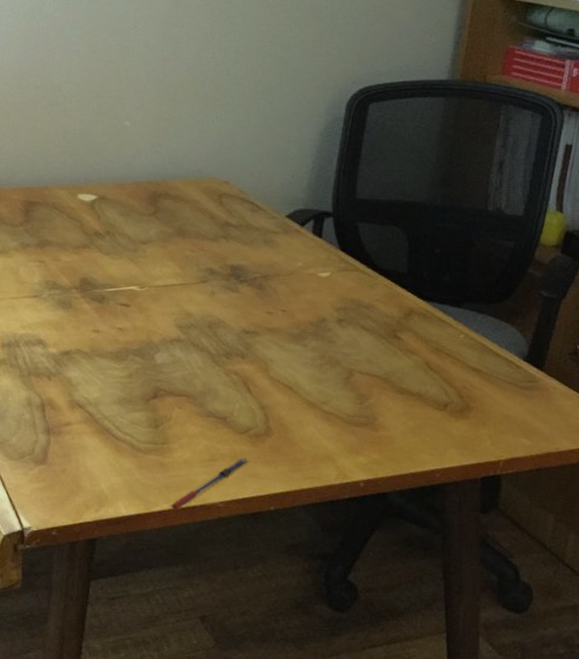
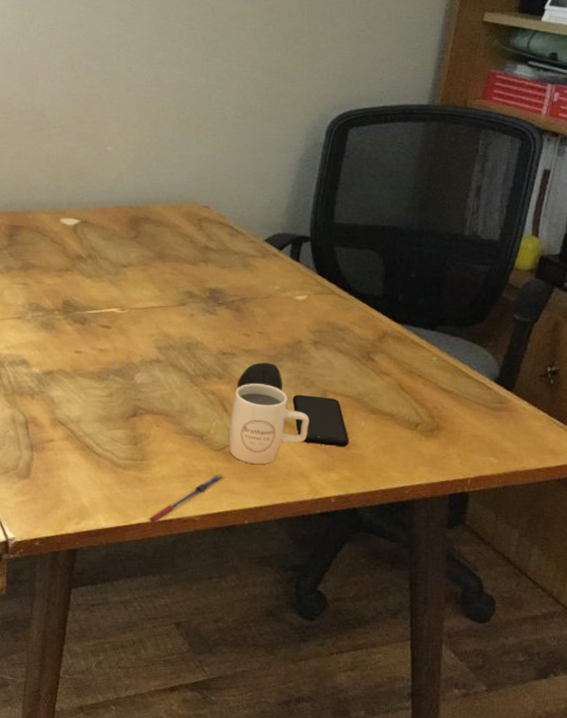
mug: none [253,363,336,448] -> present [229,383,309,465]
computer mouse: none [260,341,308,371] -> present [237,362,283,391]
smartphone: none [317,374,377,428] -> present [292,394,349,446]

